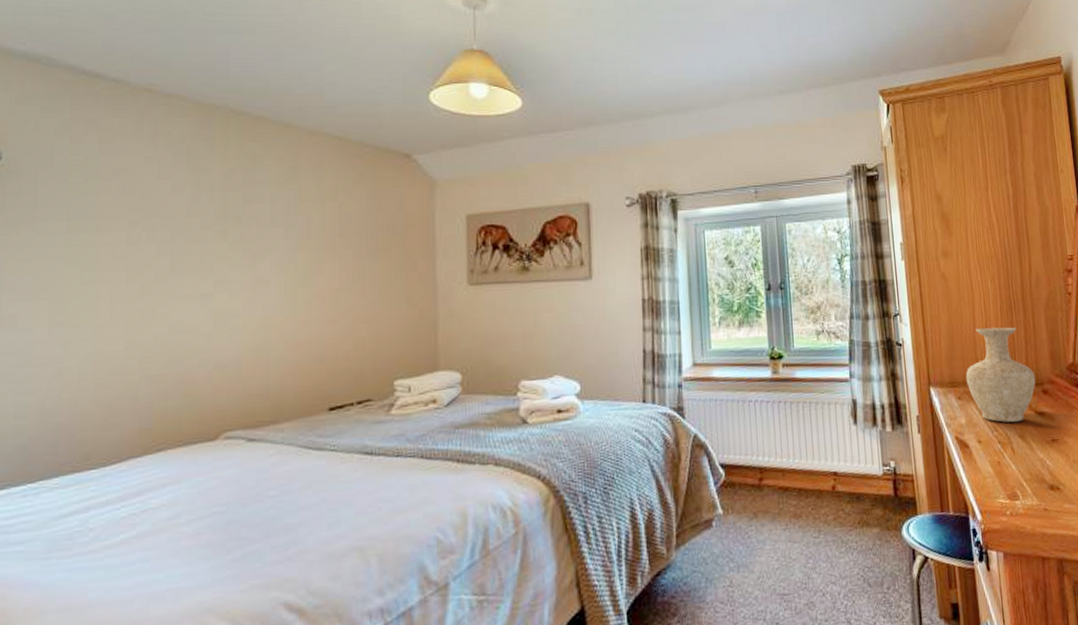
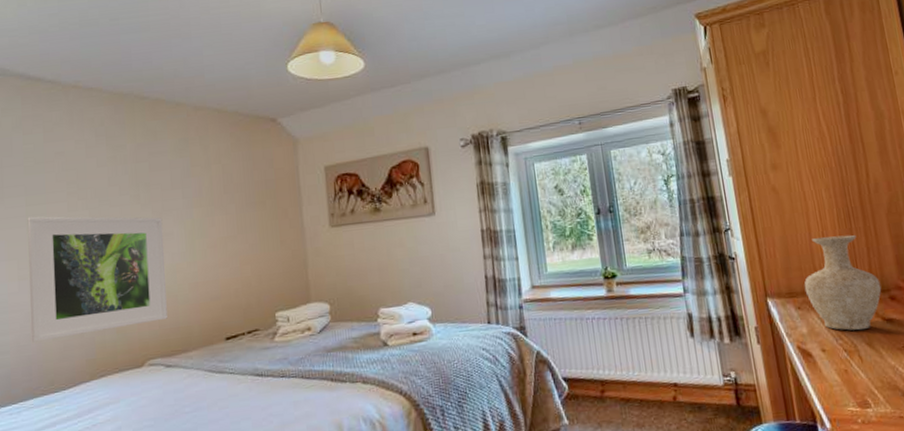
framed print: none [61,246,256,405] -> present [27,216,168,342]

